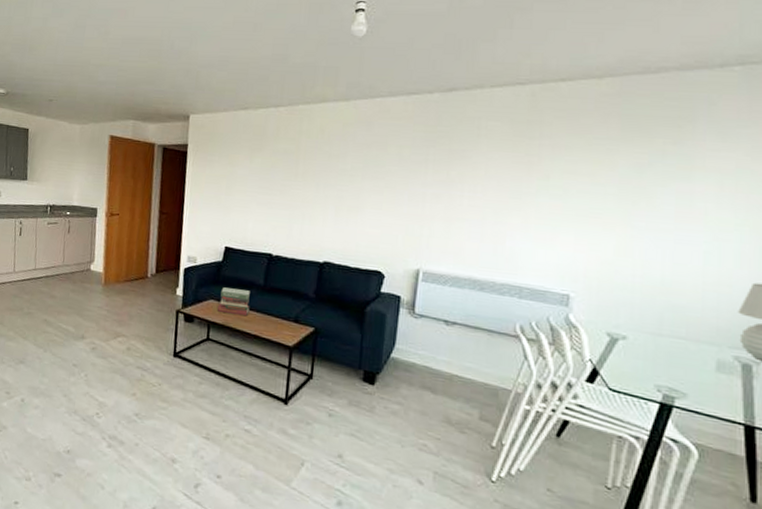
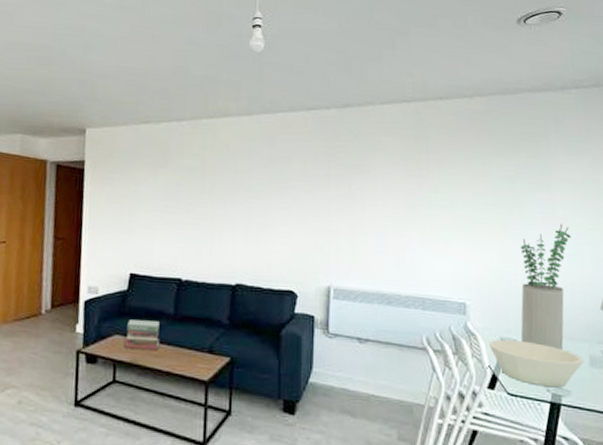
bowl: none [592,334,709,390] -> present [488,339,584,388]
vase: none [631,217,711,352] -> present [520,223,571,350]

